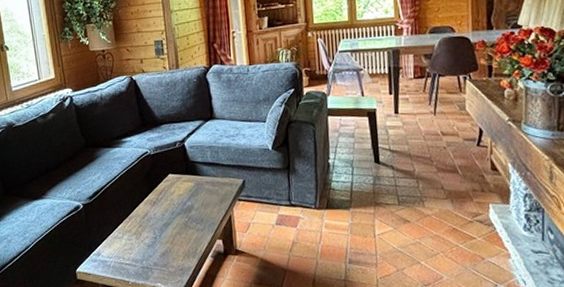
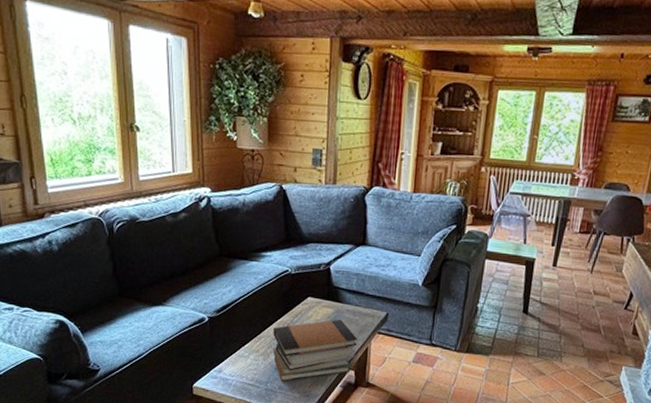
book stack: none [141,191,220,258] -> present [273,319,357,382]

